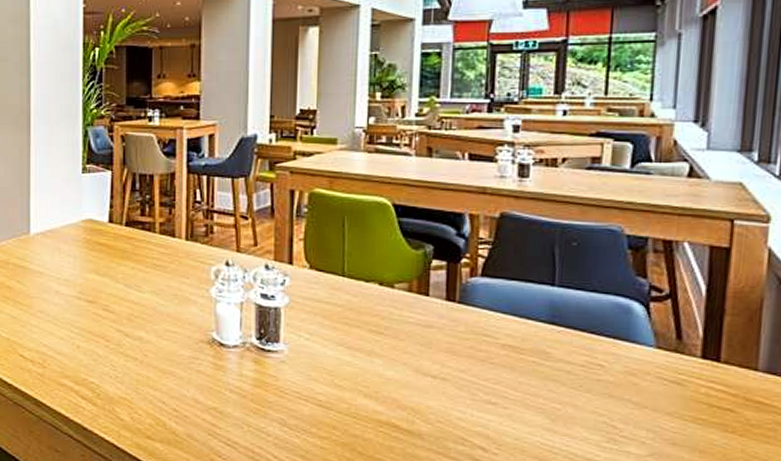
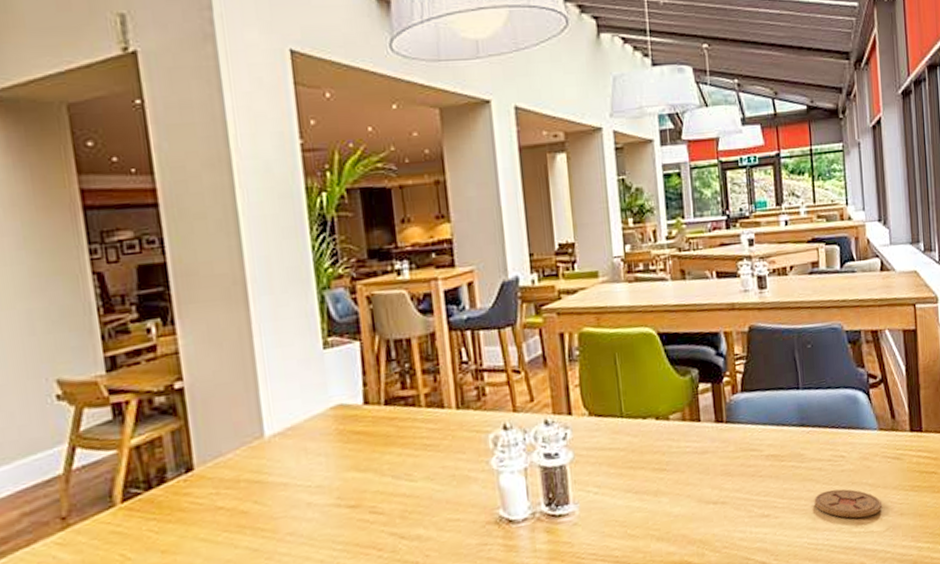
coaster: none [555,395,648,436] -> present [814,489,883,519]

